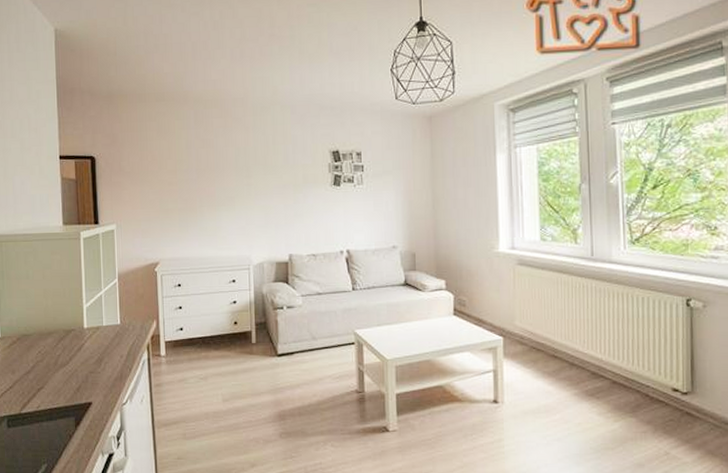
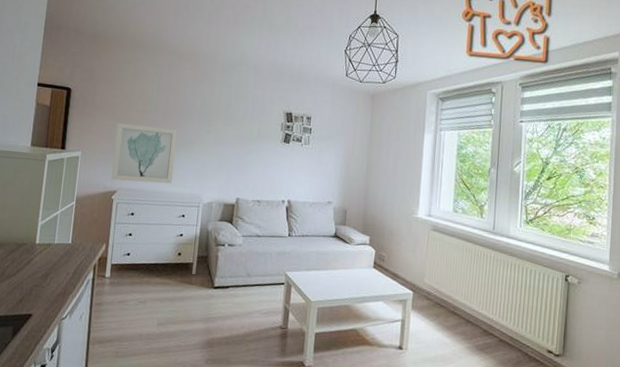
wall art: none [149,186,217,251] -> present [111,122,177,184]

